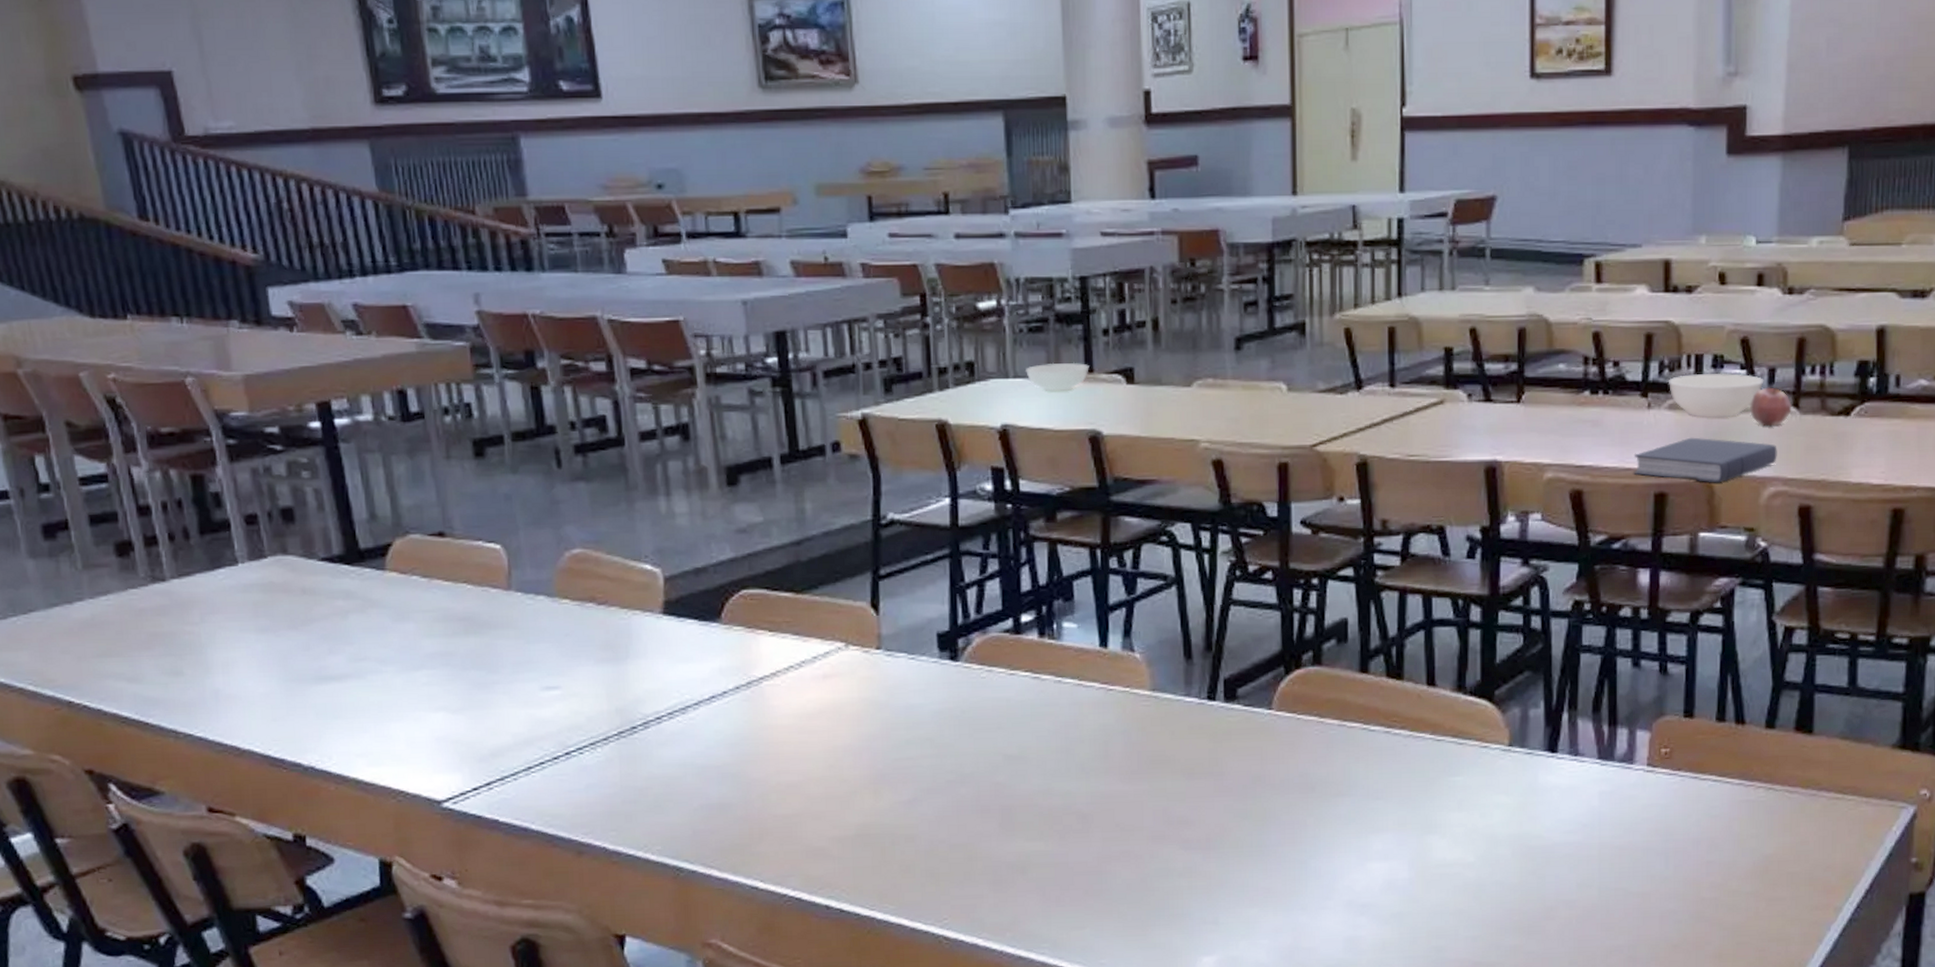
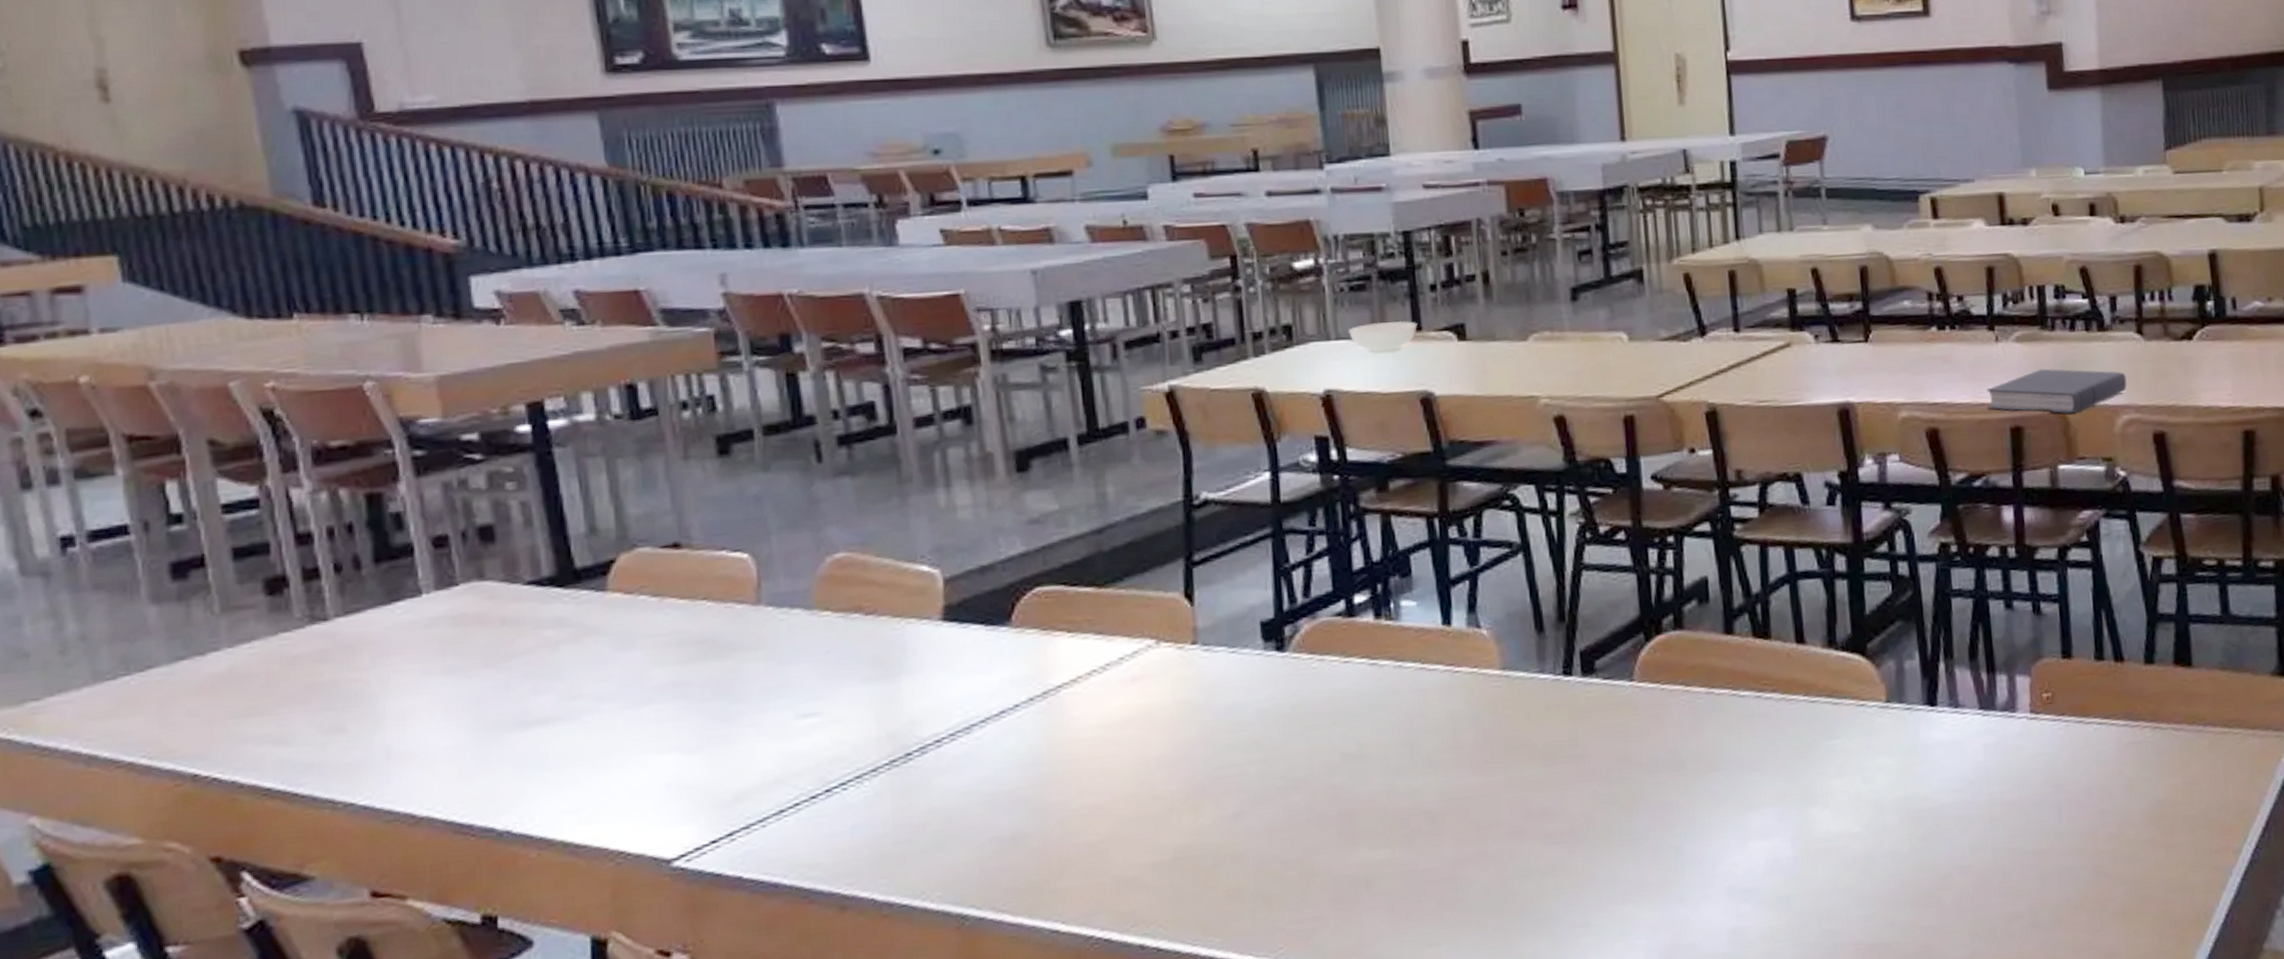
bowl: present [1668,372,1764,418] -> none [2012,303,2106,349]
apple: present [1750,387,1792,426] -> none [2095,314,2136,354]

